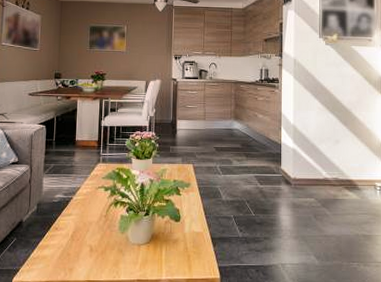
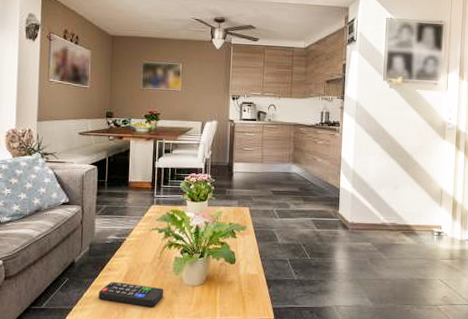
remote control: none [45,241,110,266] -> present [99,281,164,306]

